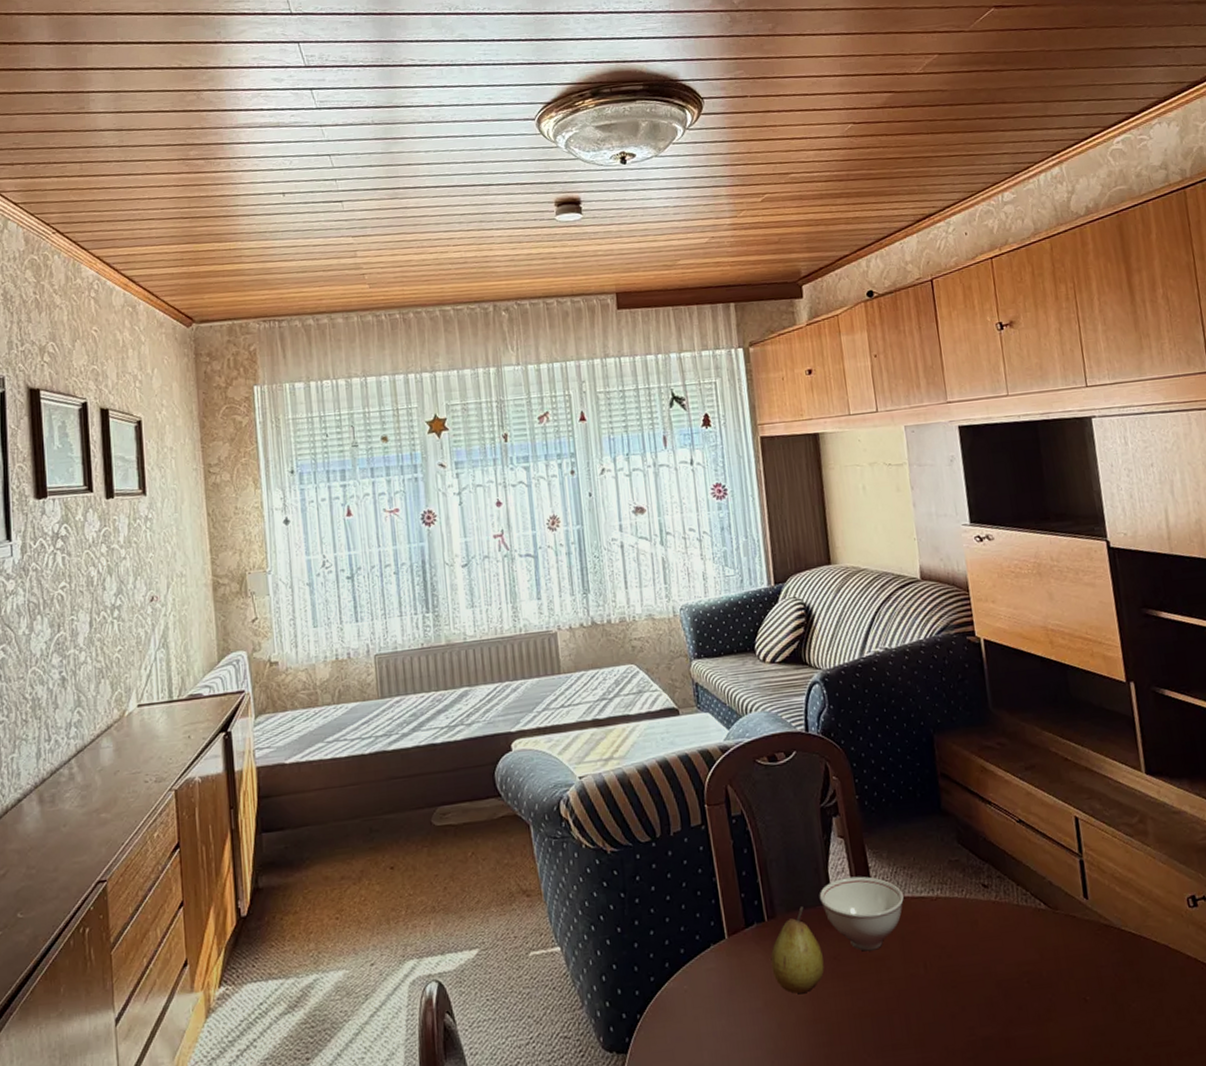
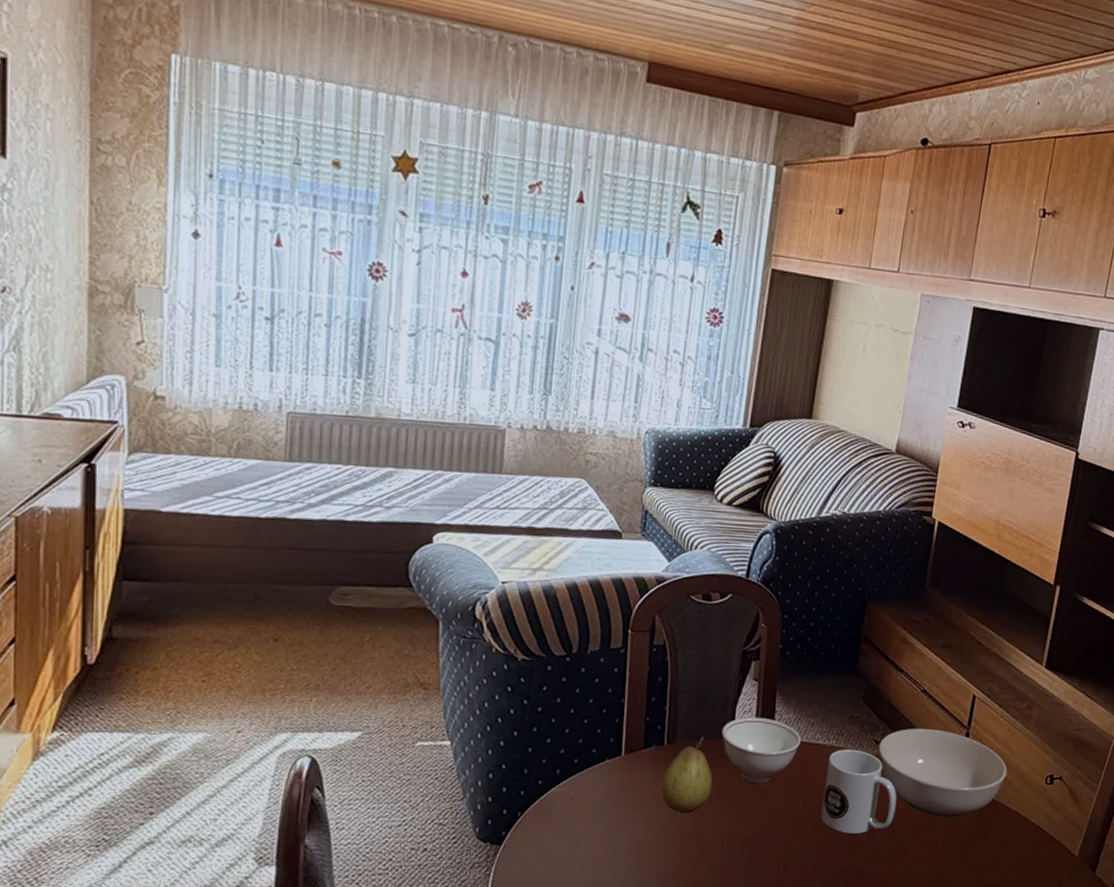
mug: none [937,897,1028,996] -> present [820,749,897,834]
bowl: none [987,861,1141,964] -> present [878,728,1008,818]

